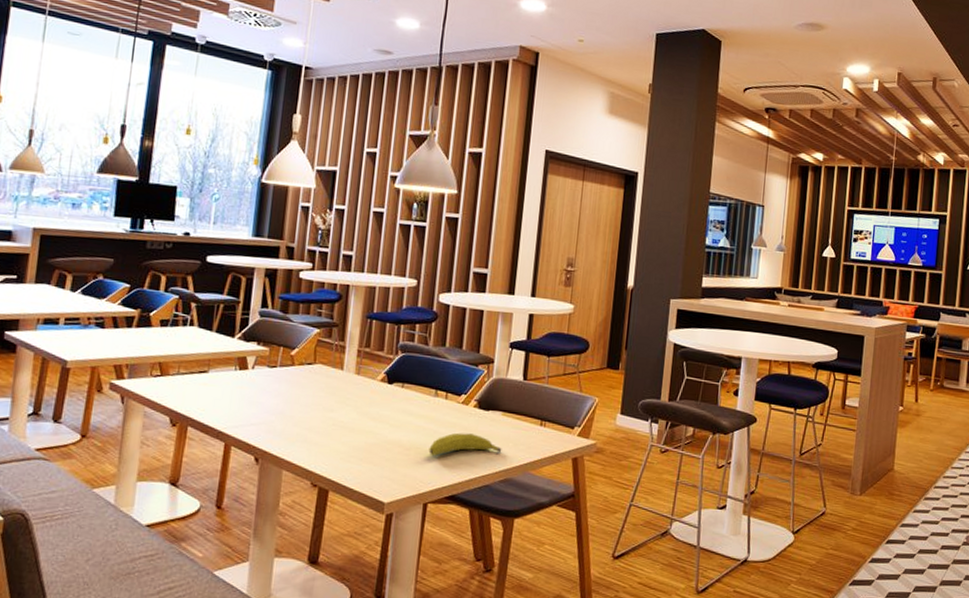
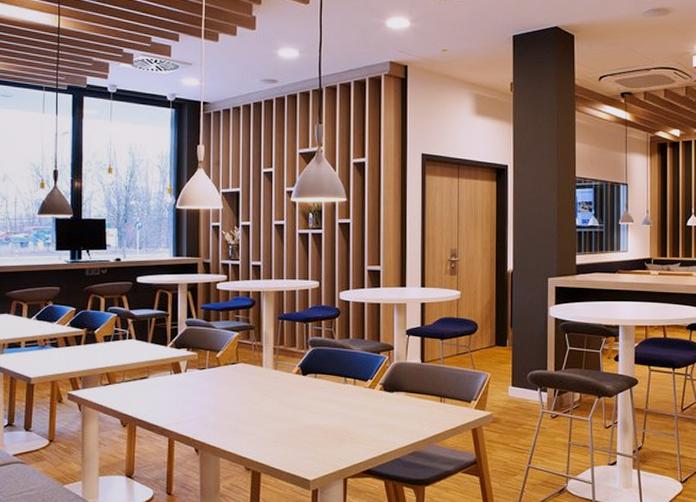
fruit: present [428,432,502,456] -> none [344,414,408,436]

